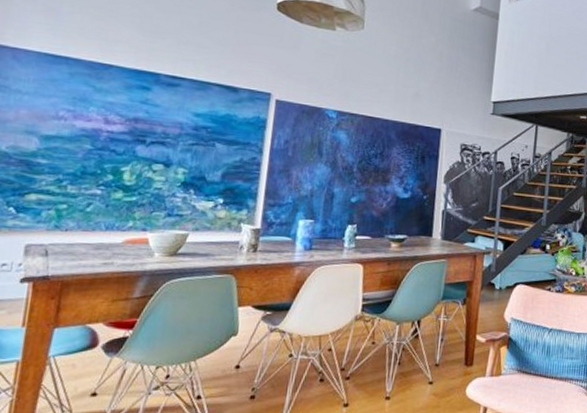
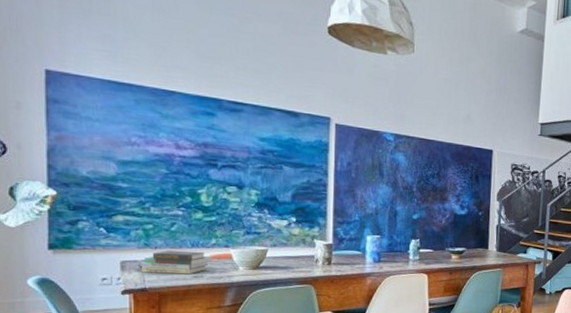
books: none [45,233,125,261] -> present [140,250,211,275]

